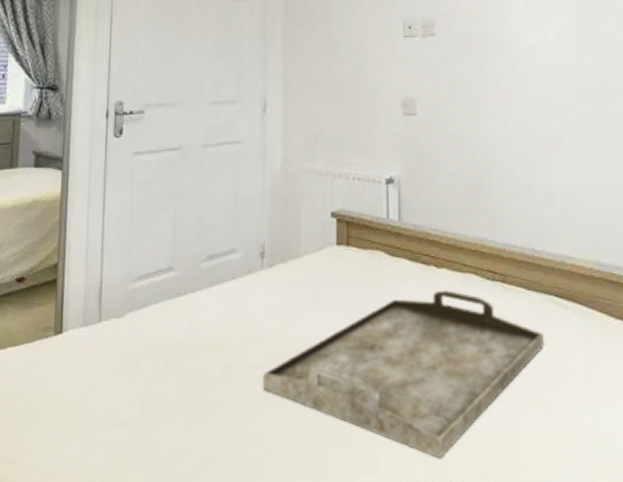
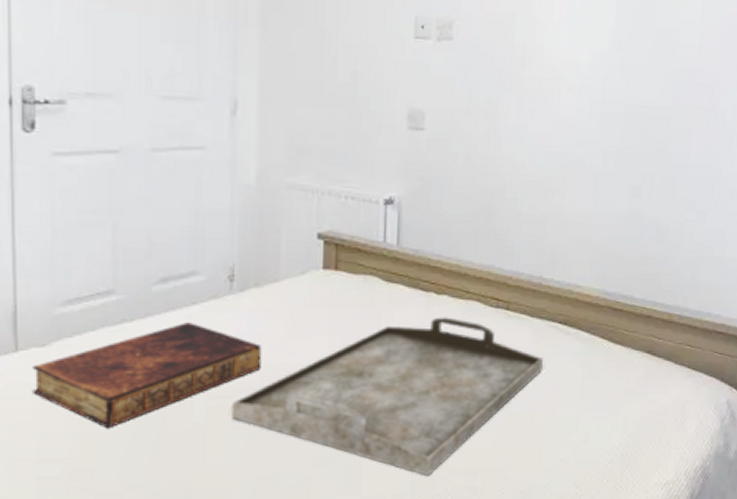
book: none [109,296,287,396] -> present [31,322,262,429]

